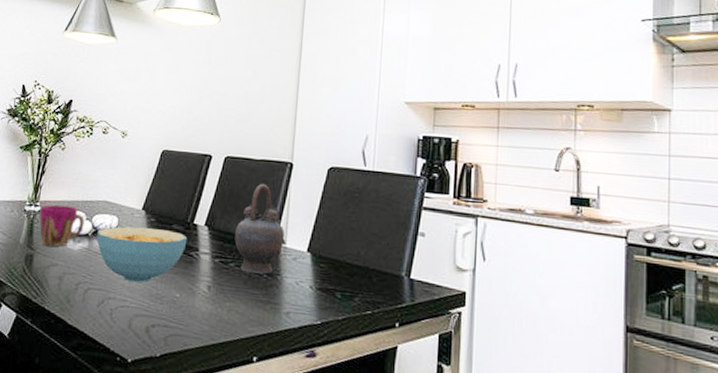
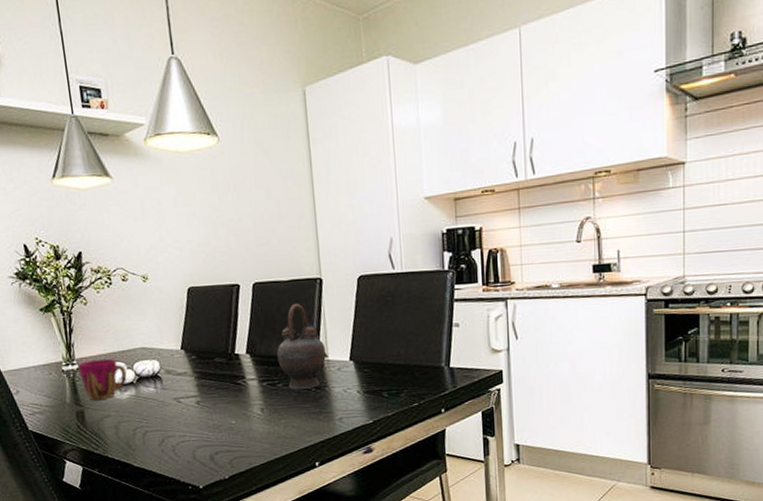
cereal bowl: present [97,226,188,283] -> none [141,364,233,419]

